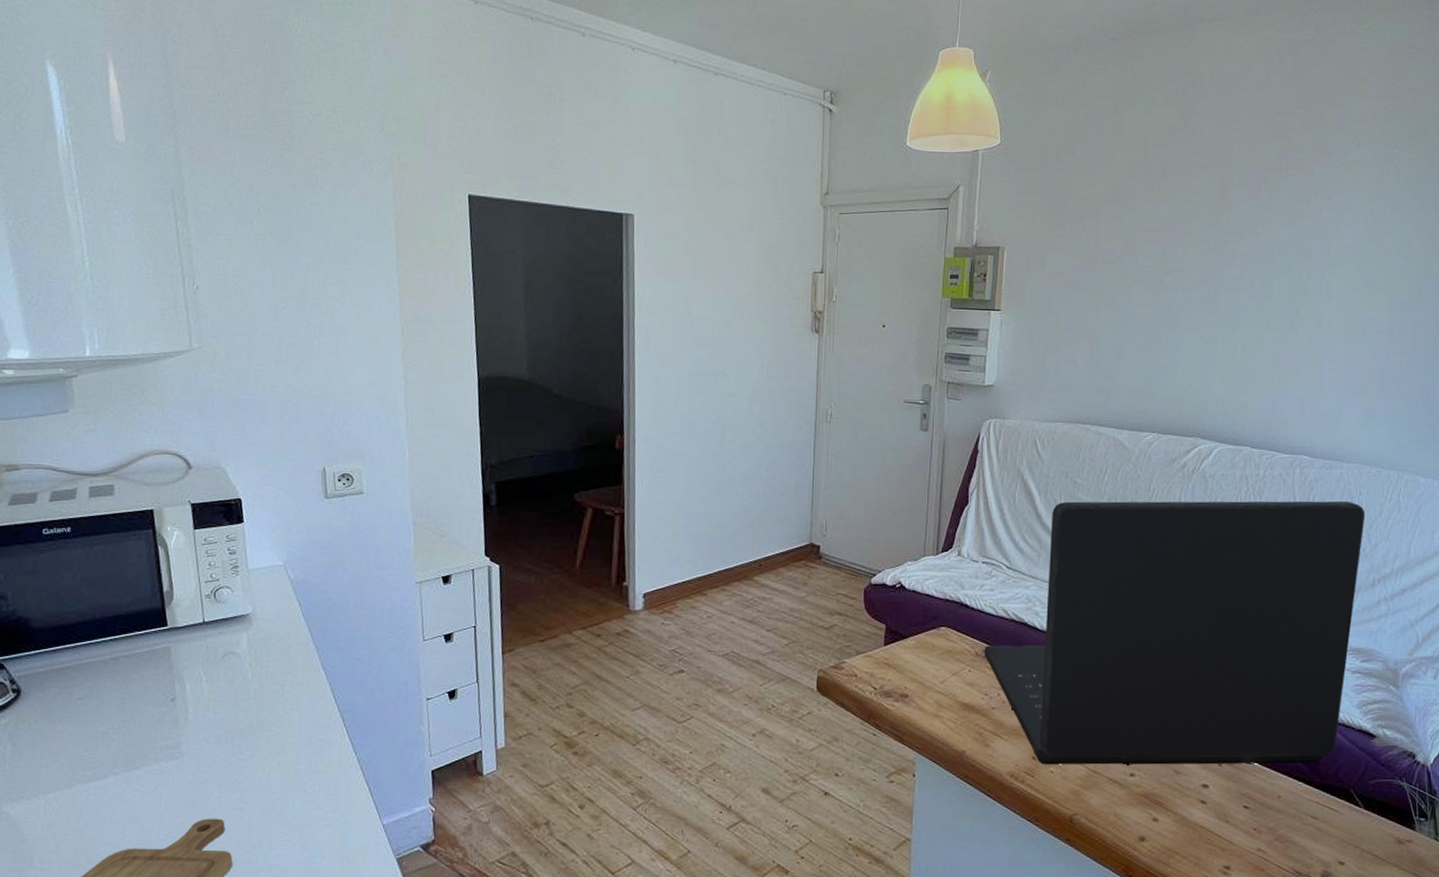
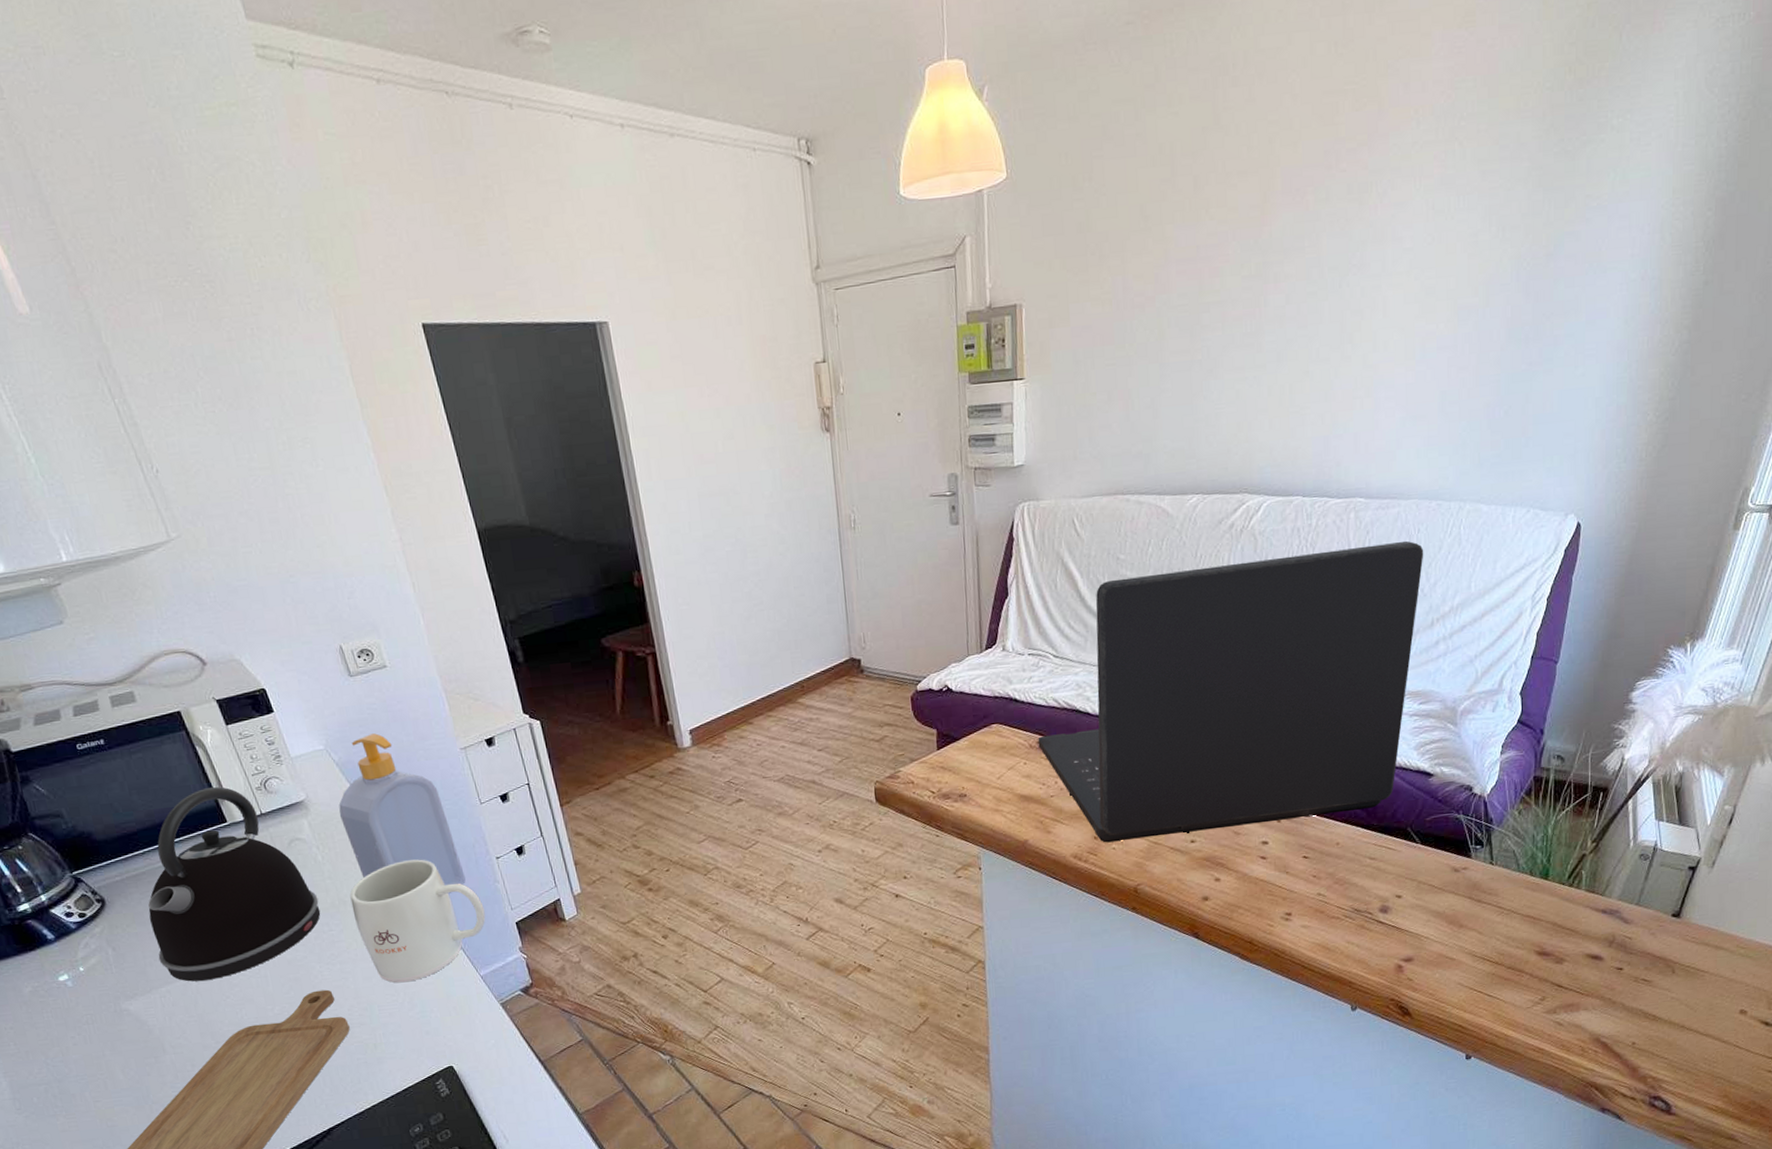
kettle: none [56,589,237,791] -> present [148,787,321,982]
mug: none [268,689,403,822] -> present [349,859,486,983]
soap bottle: none [280,556,391,730] -> present [338,733,466,894]

